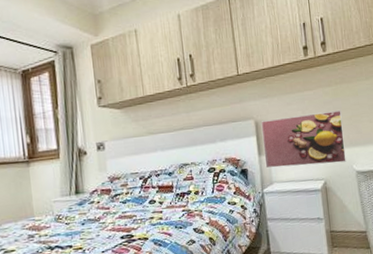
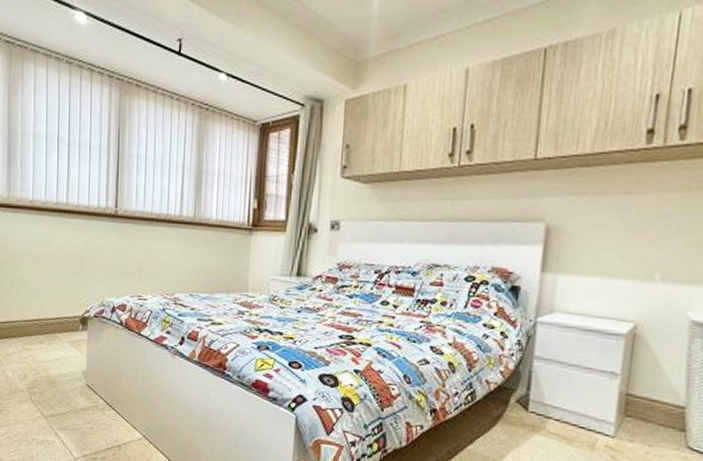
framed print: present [261,109,346,168] -> none [547,226,688,304]

